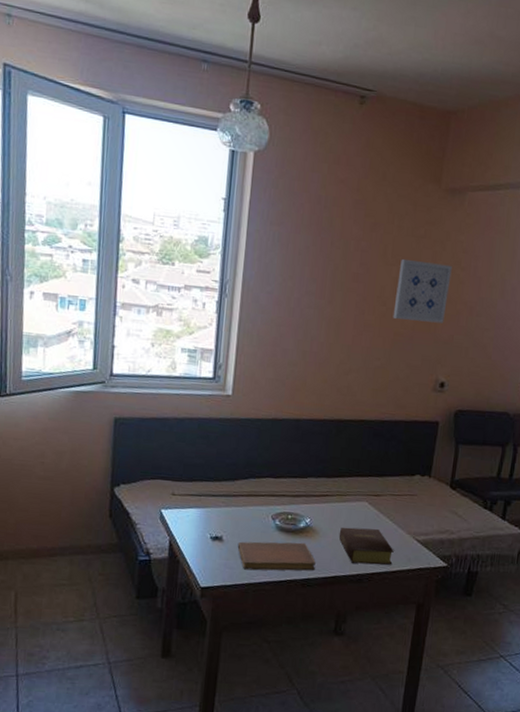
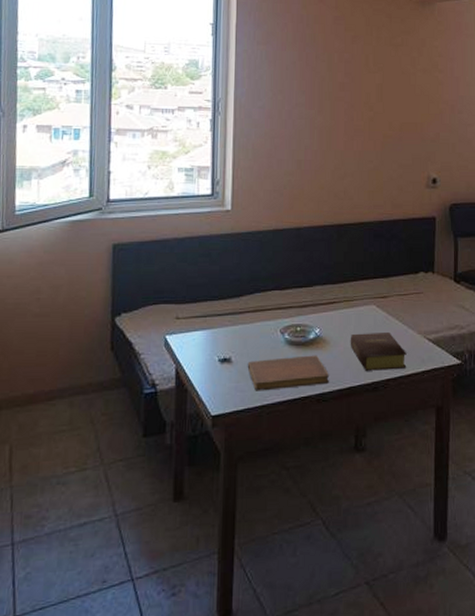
wall art: present [392,259,452,324] -> none [380,67,431,123]

